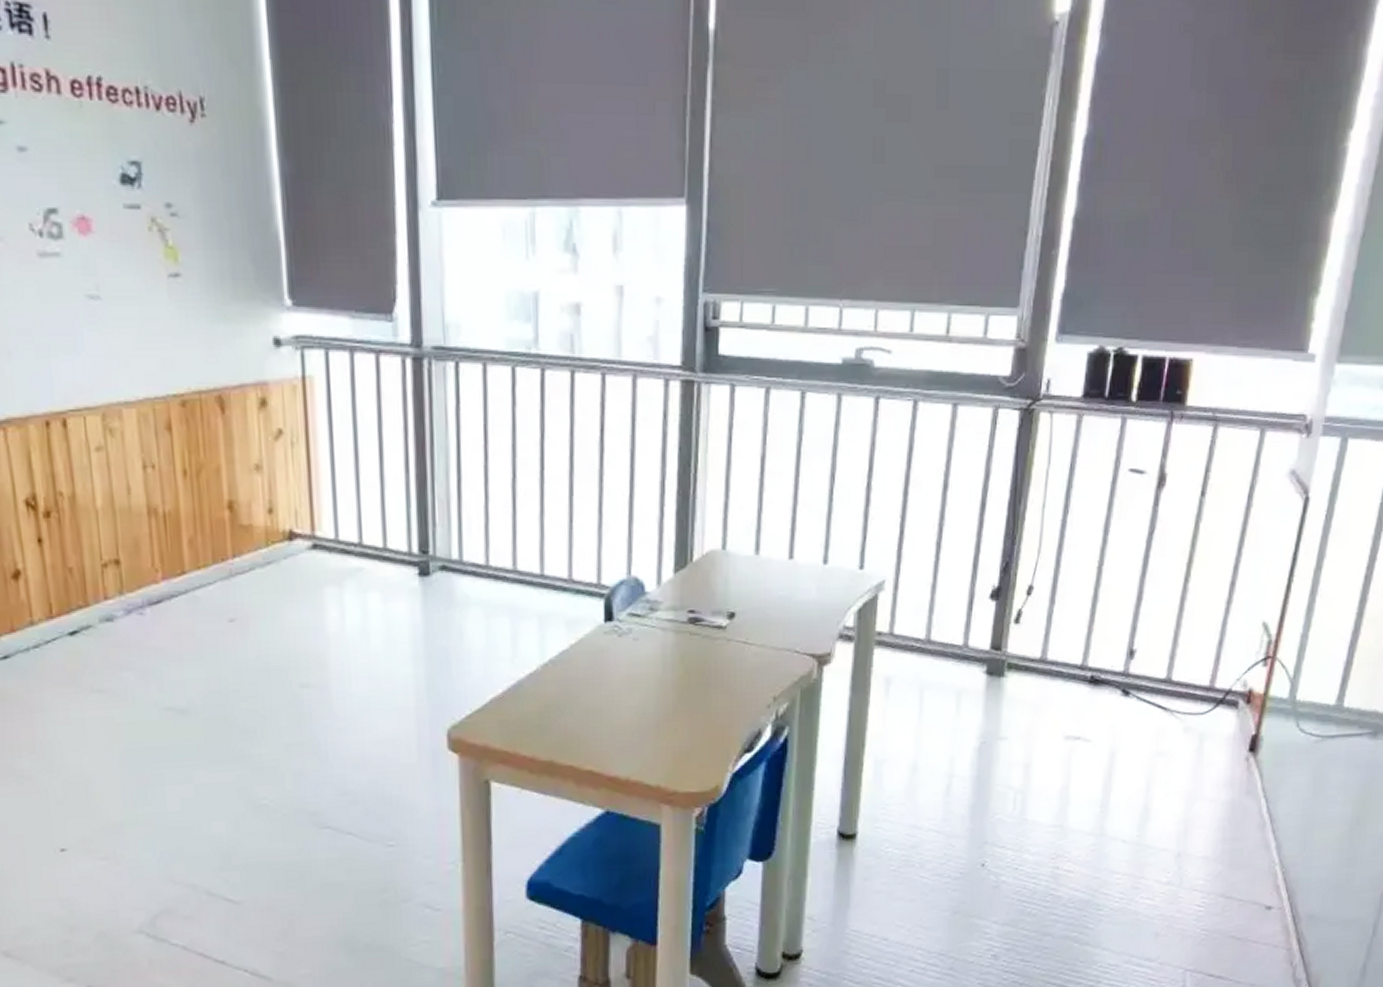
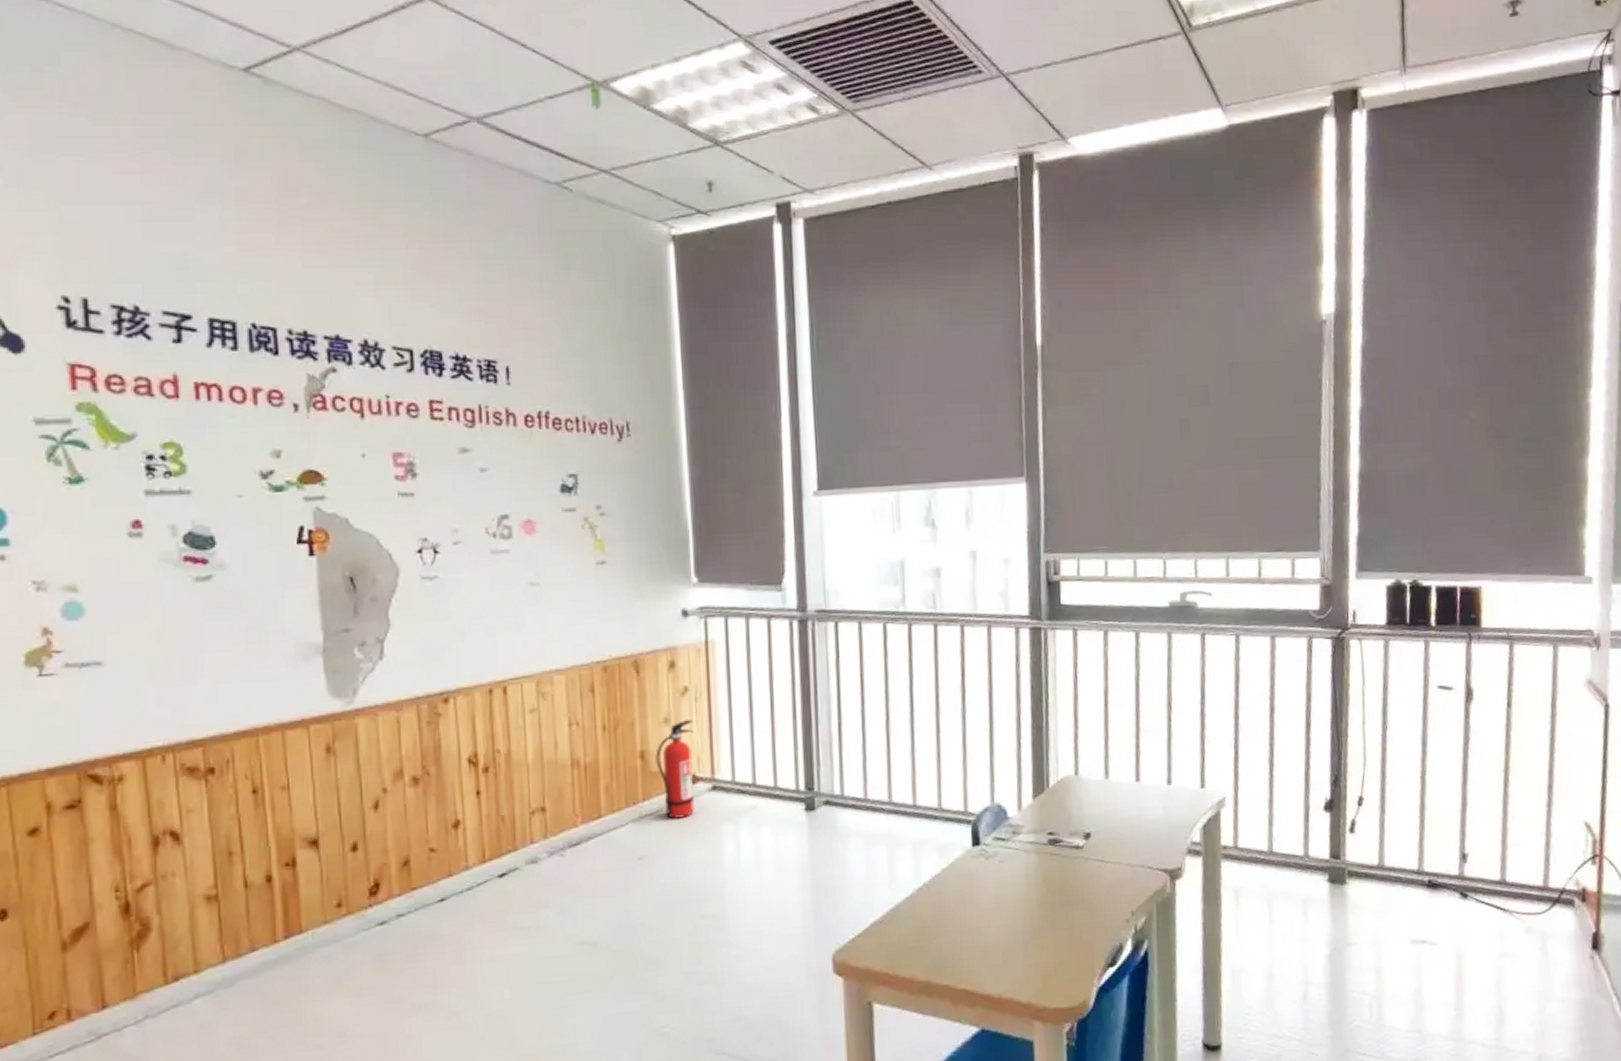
fire extinguisher: none [246,468,292,579] -> present [656,720,694,819]

